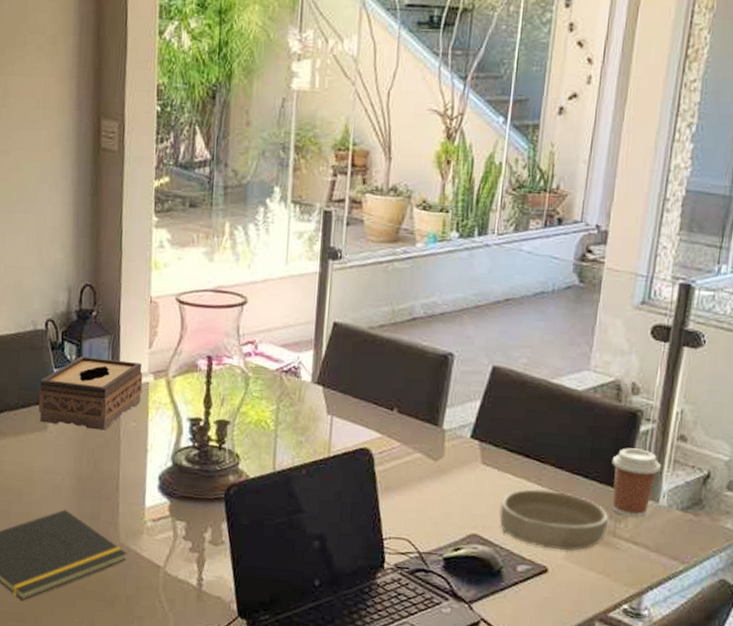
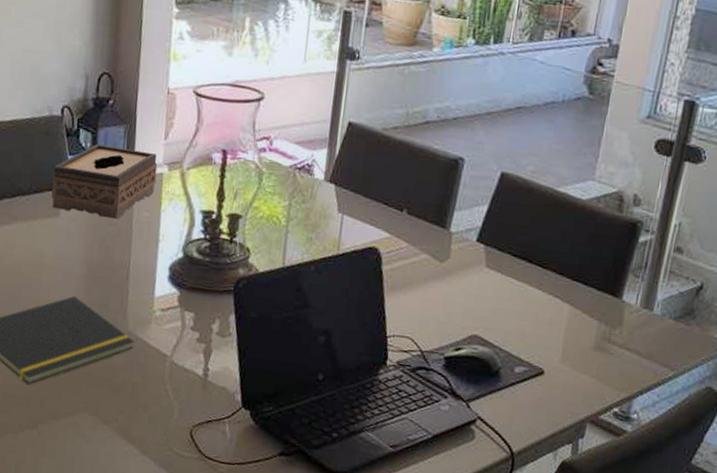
bowl: present [499,489,609,551] -> none [500,293,605,355]
coffee cup: present [611,448,661,517] -> none [608,257,657,324]

